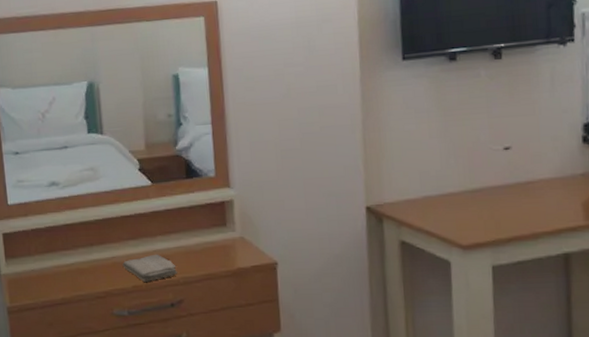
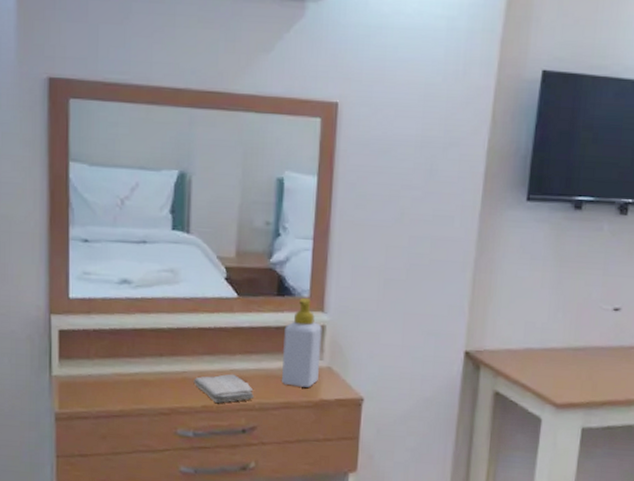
soap bottle: none [197,177,233,259] -> present [282,298,322,387]

